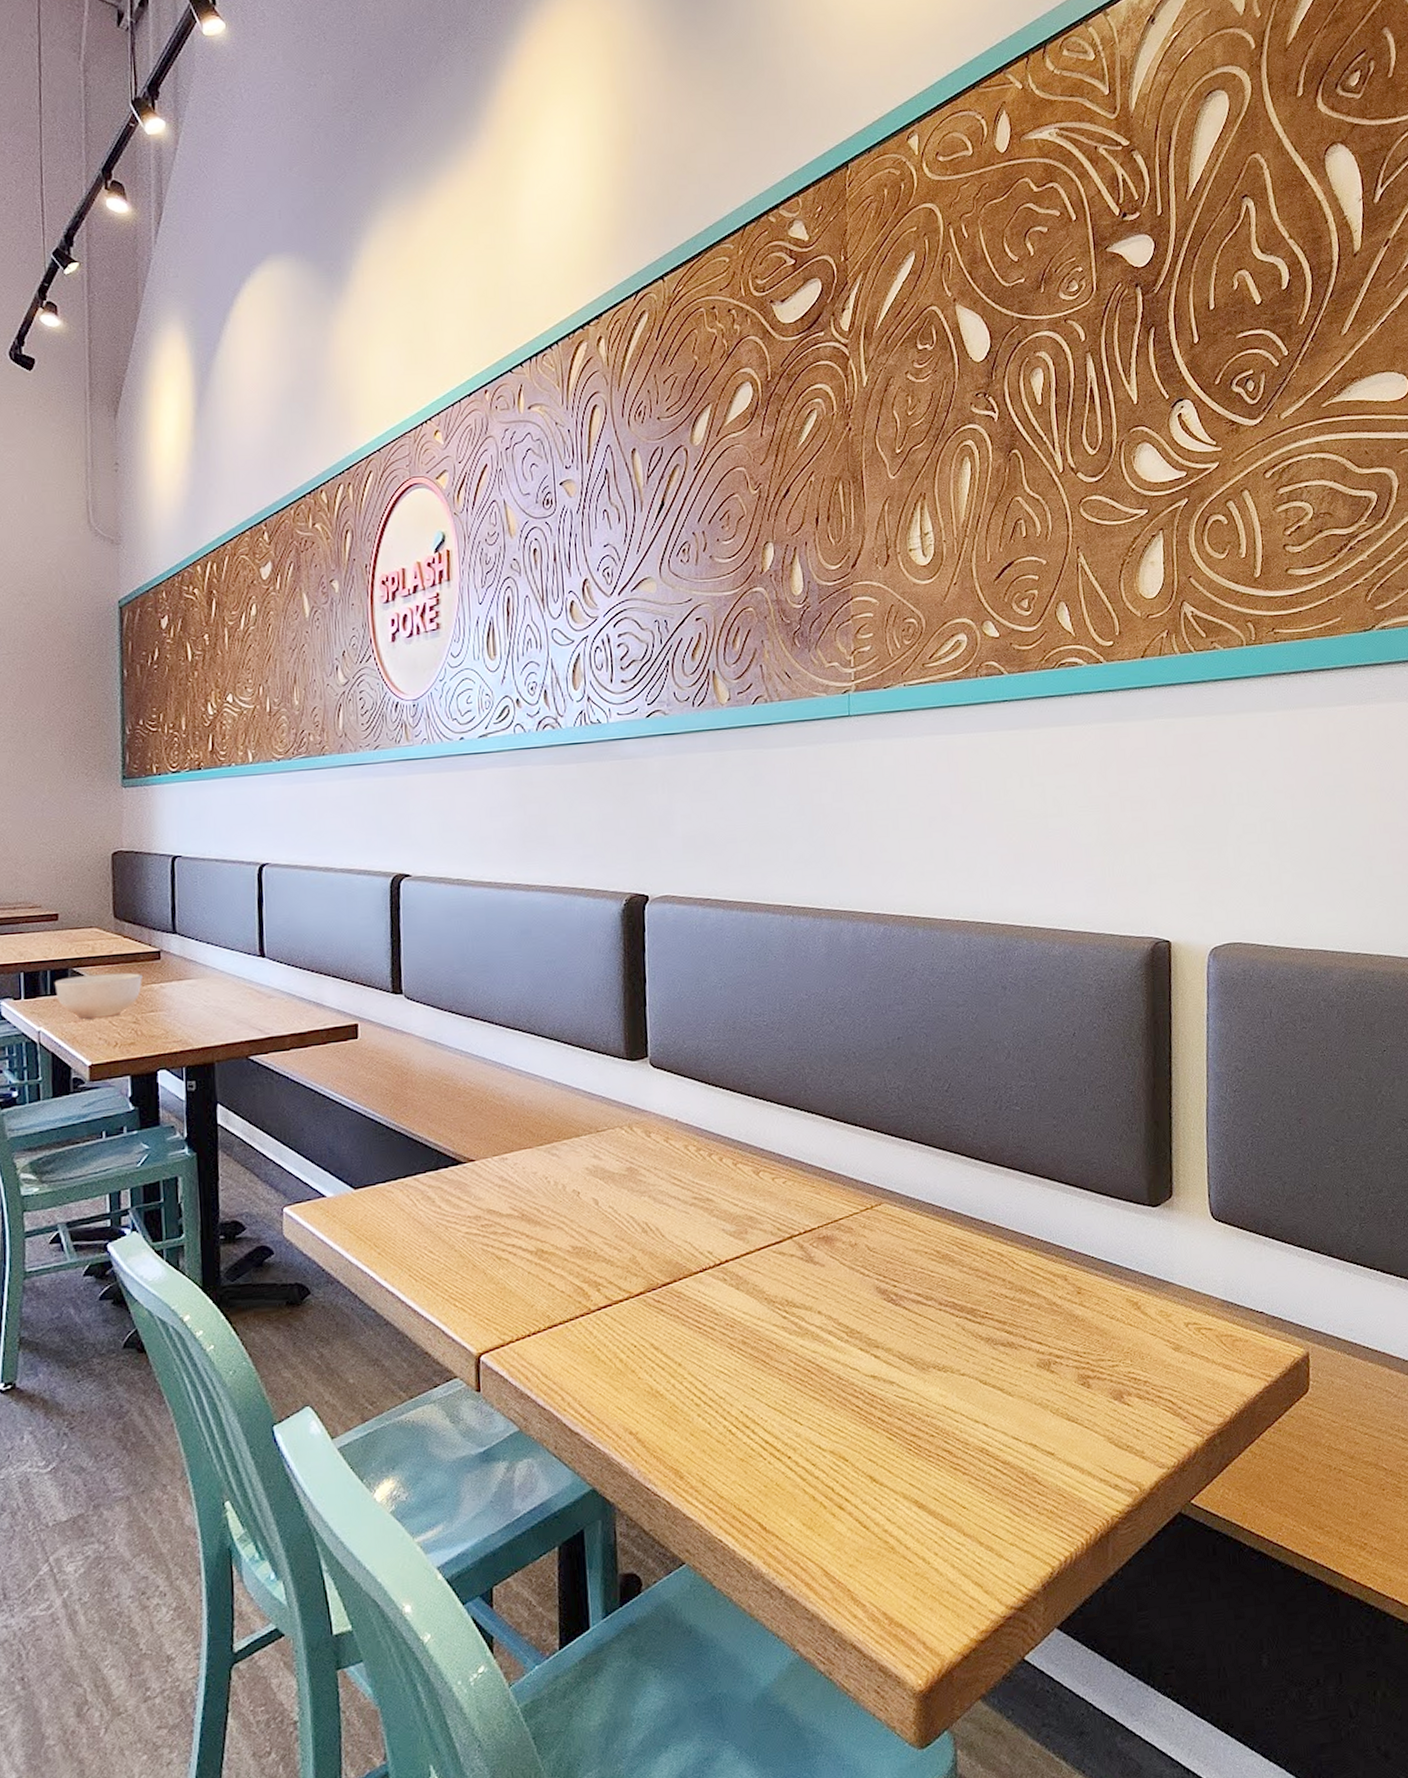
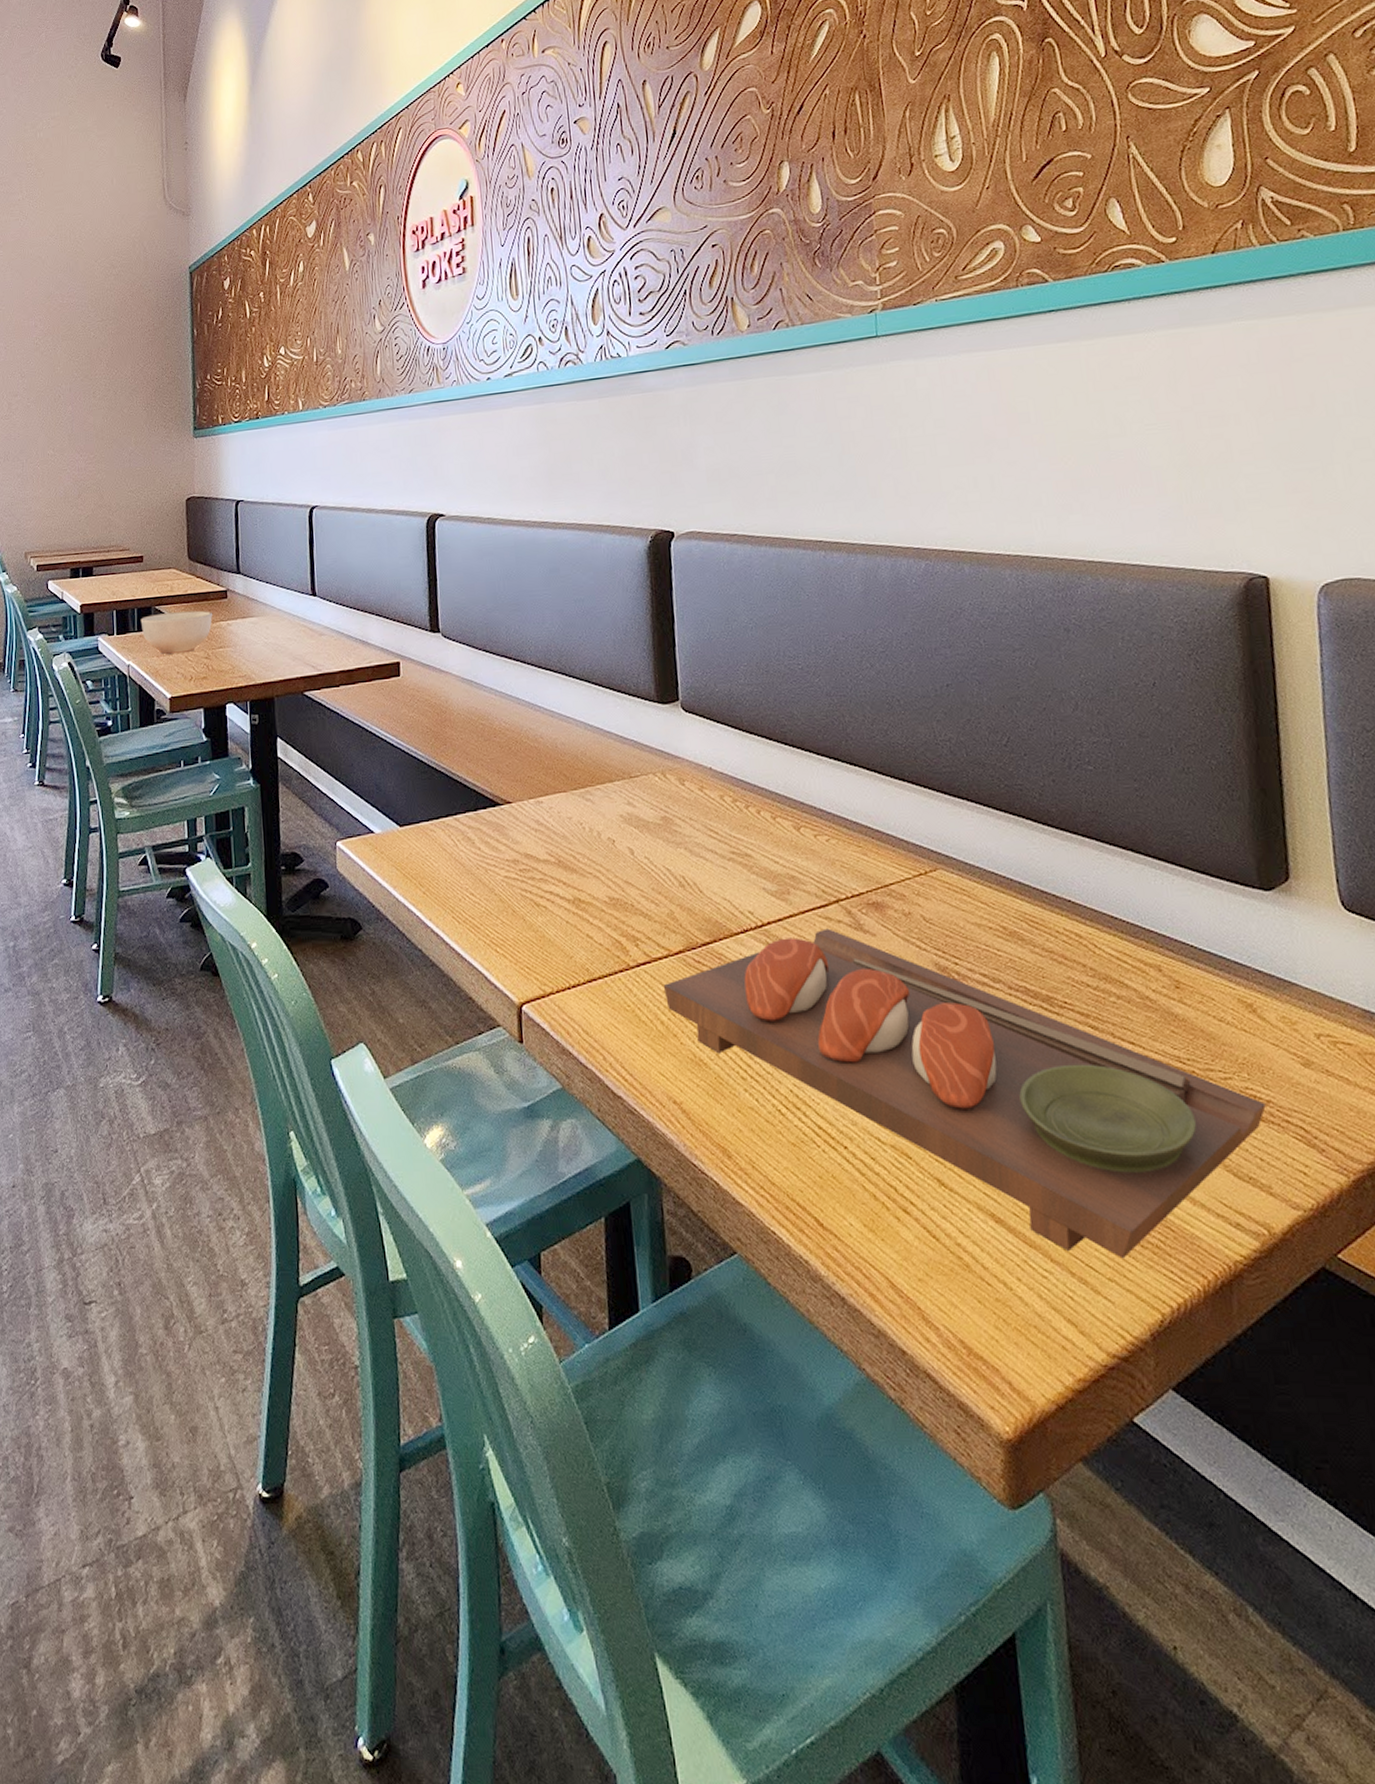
sushi platter: none [623,1262,1143,1526] -> present [663,928,1266,1259]

